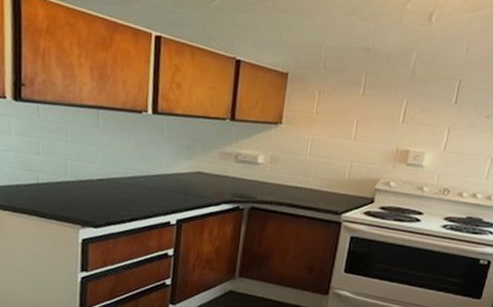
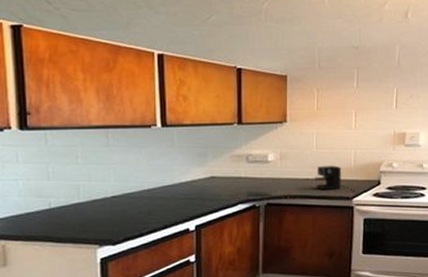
coffee maker: none [304,174,347,207] -> present [314,165,357,192]

